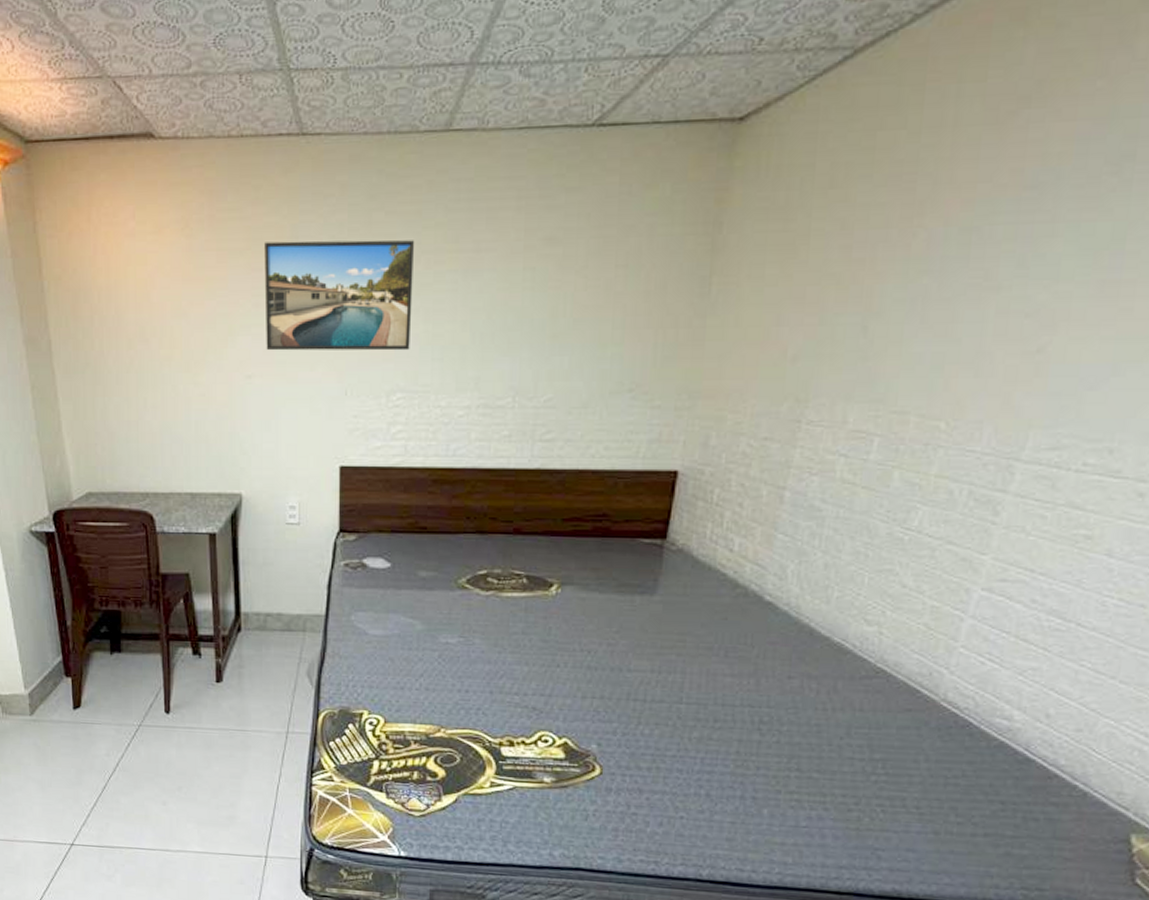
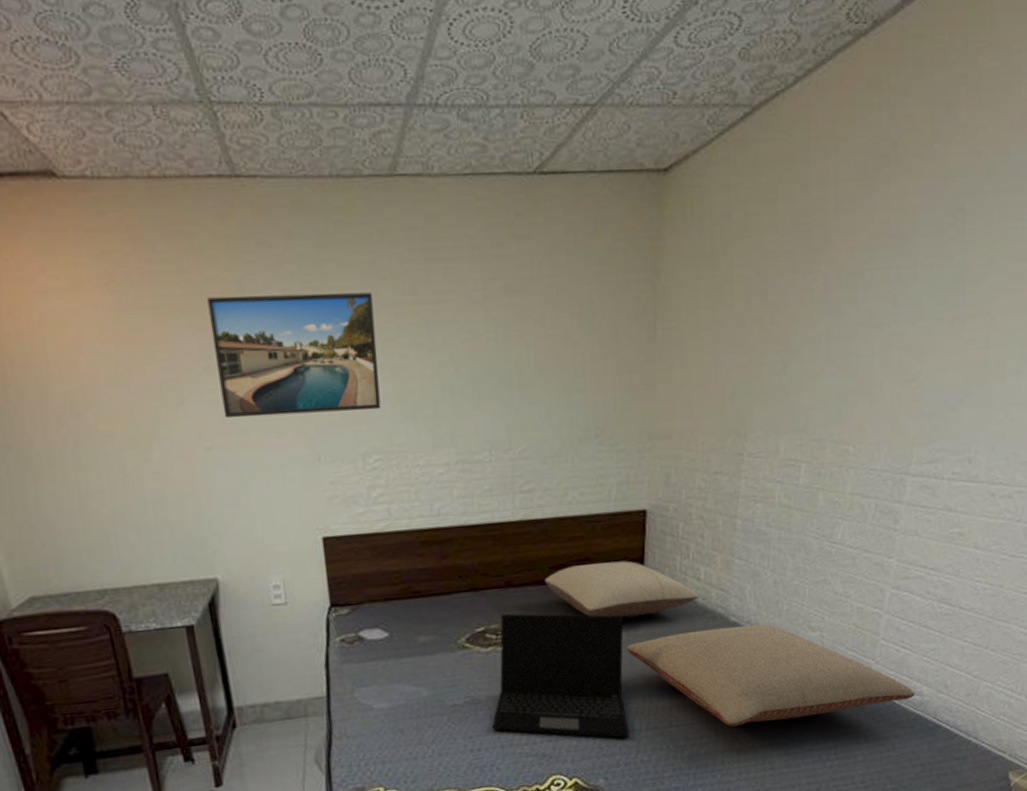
laptop: none [483,560,638,706] -> present [492,613,630,739]
pillow: none [555,520,730,581] -> present [544,560,699,618]
pillow: none [638,605,1002,722] -> present [626,624,915,727]

